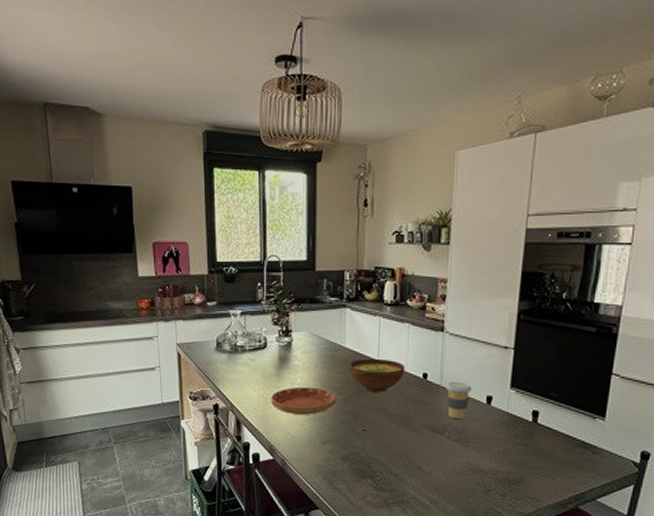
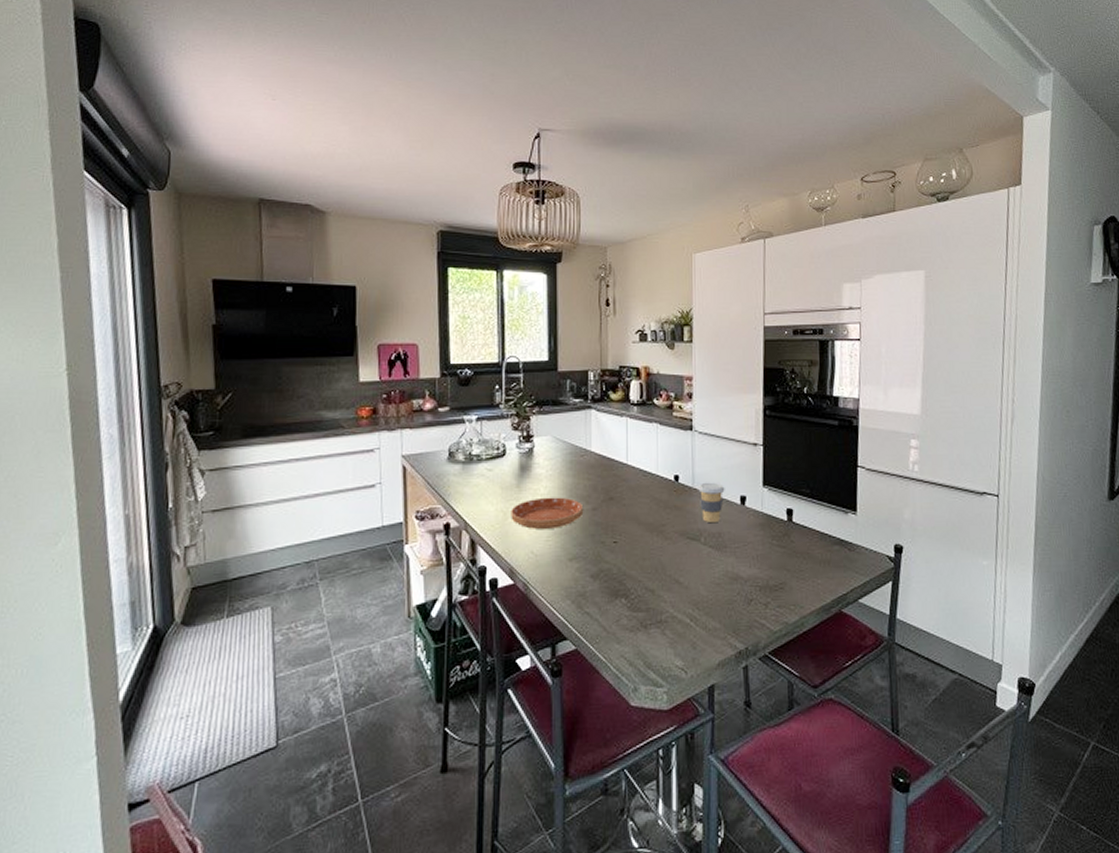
bowl: present [349,358,405,393] -> none [596,462,656,499]

